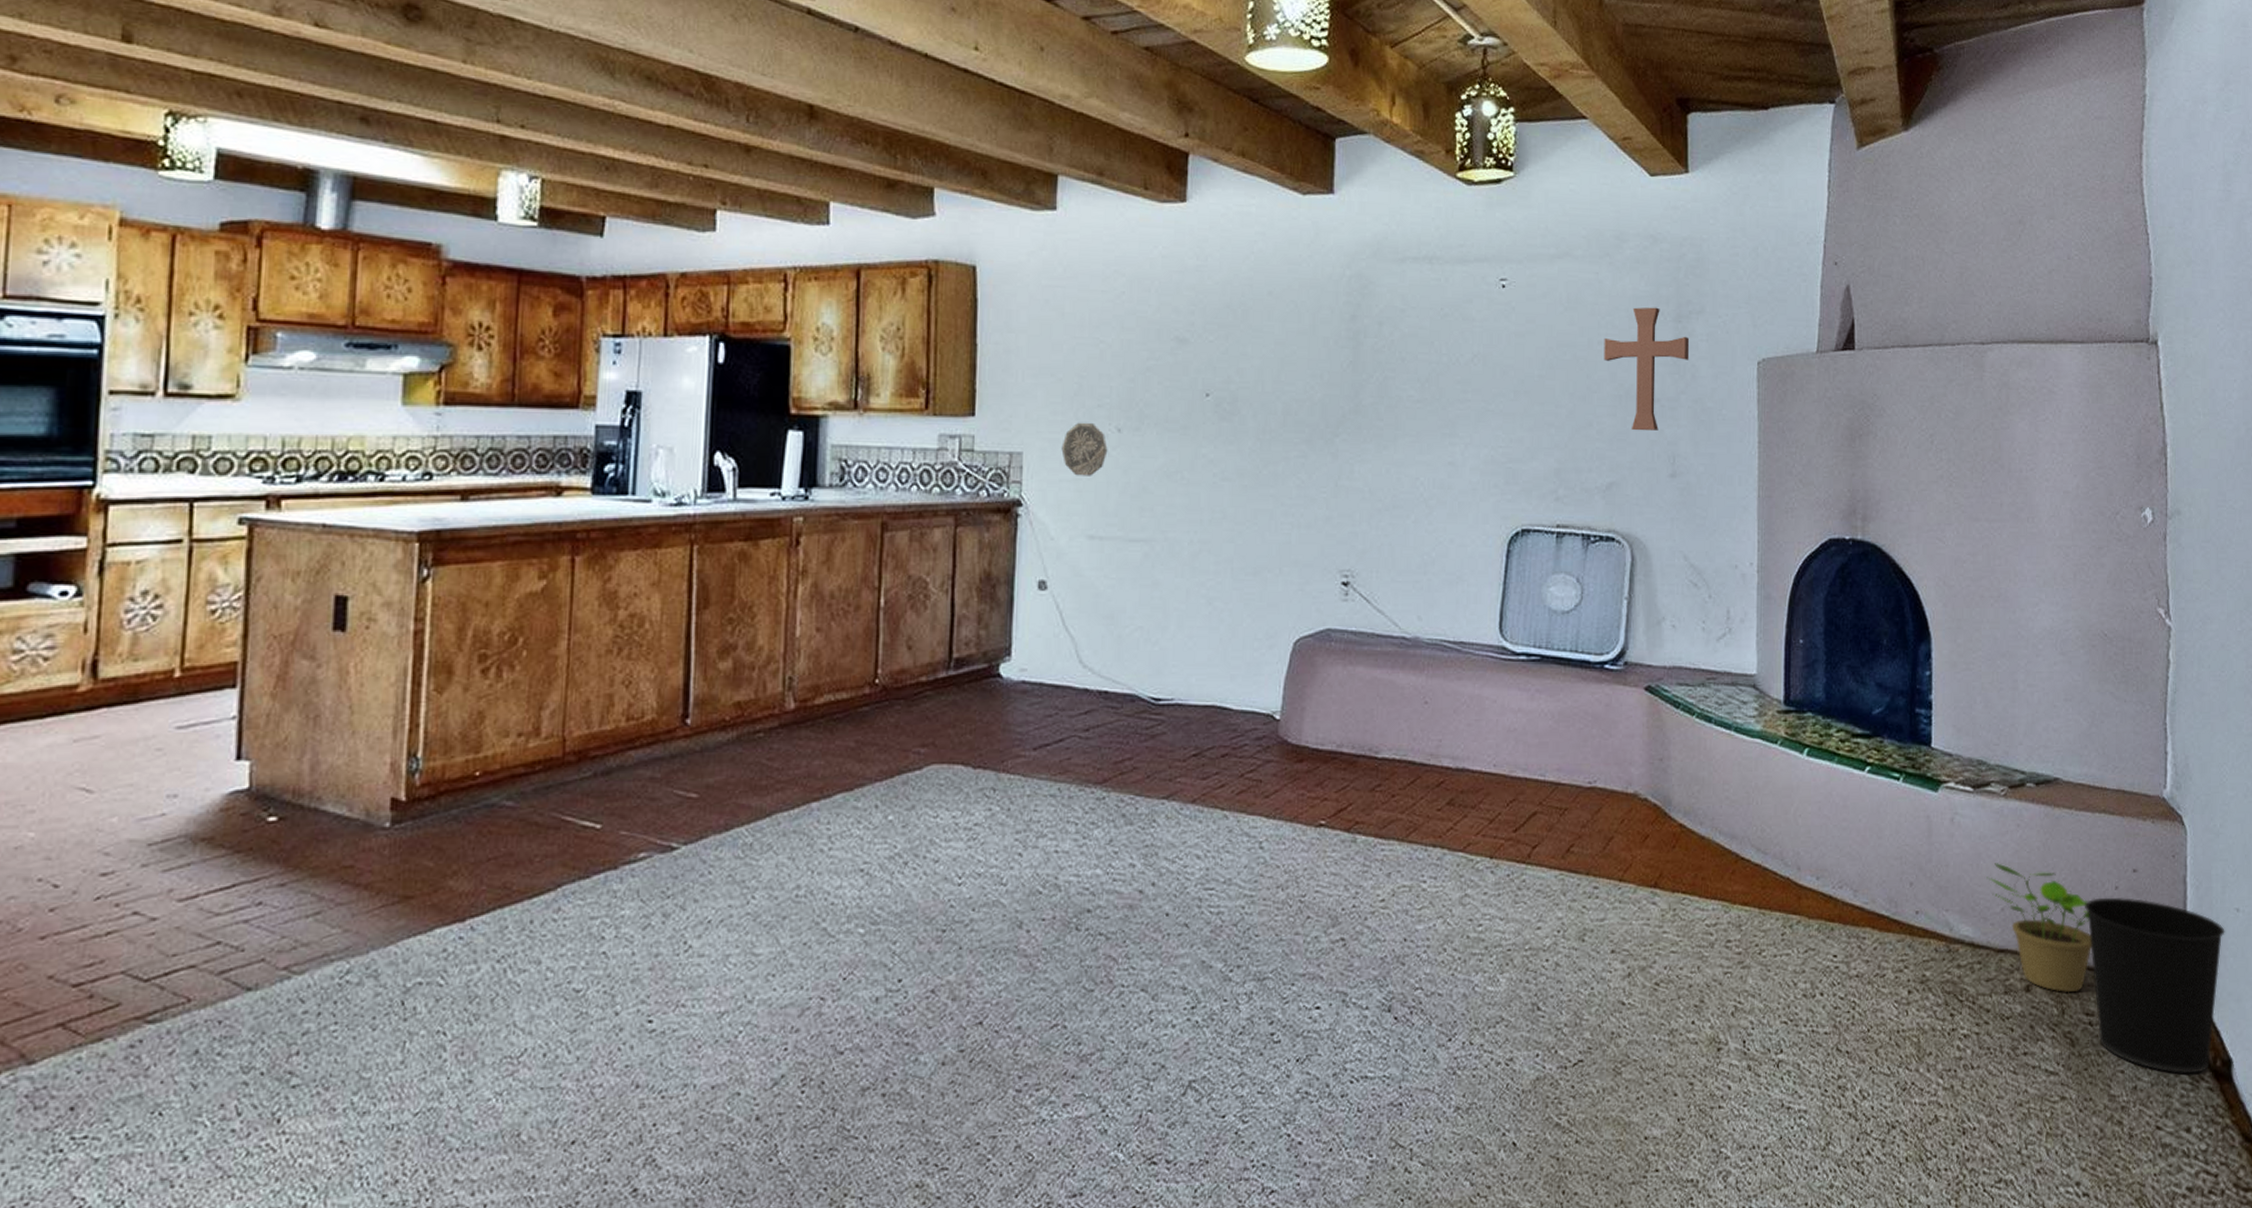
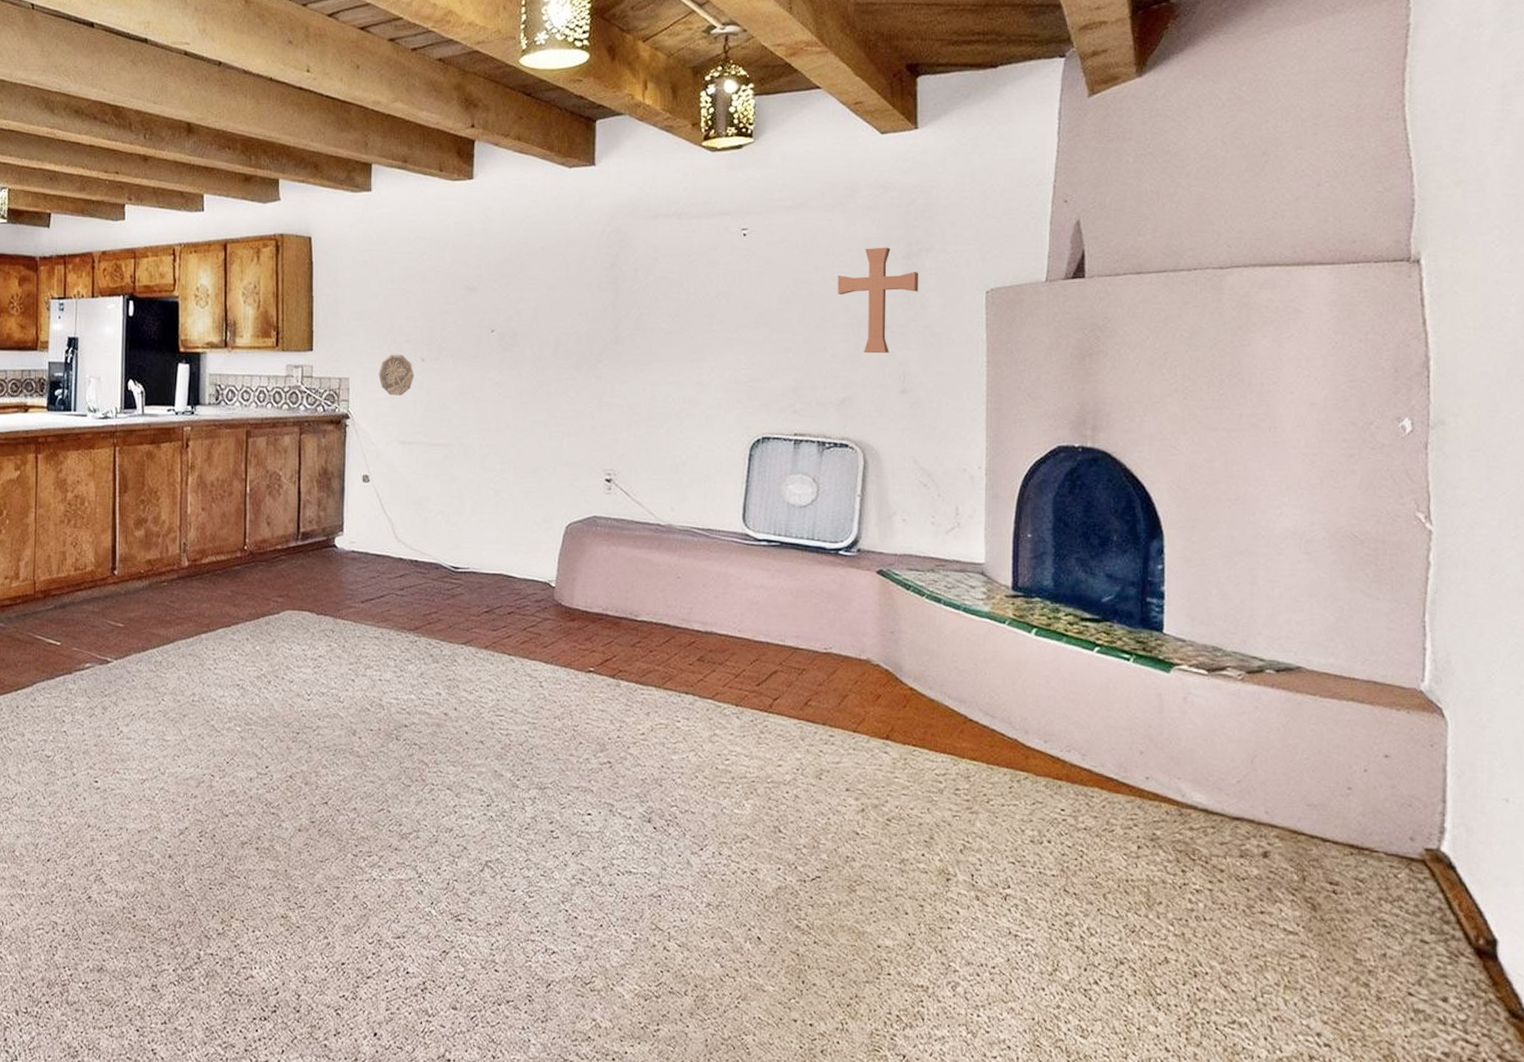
potted plant: present [1986,863,2092,993] -> none [1221,740,1337,862]
wastebasket: present [2085,897,2225,1075] -> none [1329,778,1491,949]

